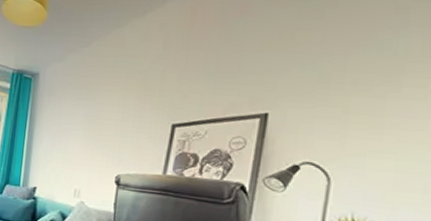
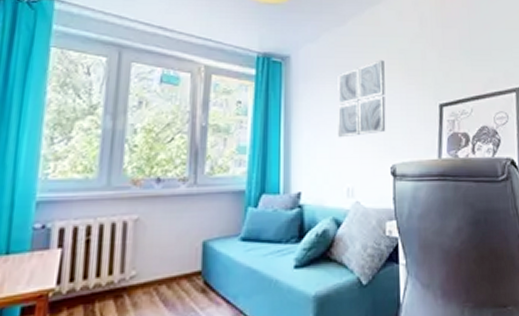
wall art: none [72,79,123,147] -> present [338,59,386,138]

